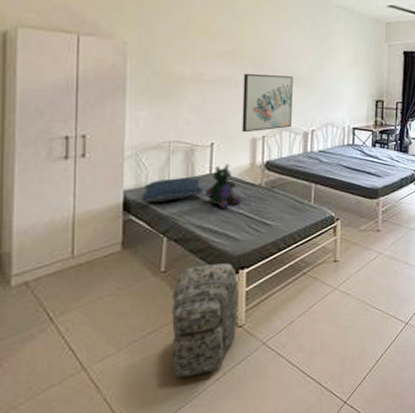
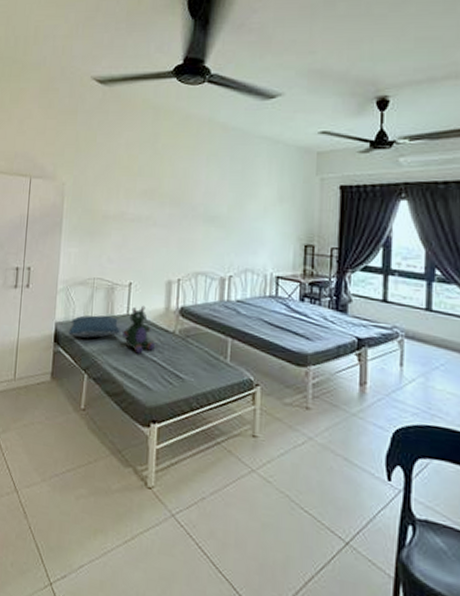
backpack: present [171,263,238,378] -> none [85,409,149,531]
wall art: present [241,73,293,133] -> none [158,211,210,274]

